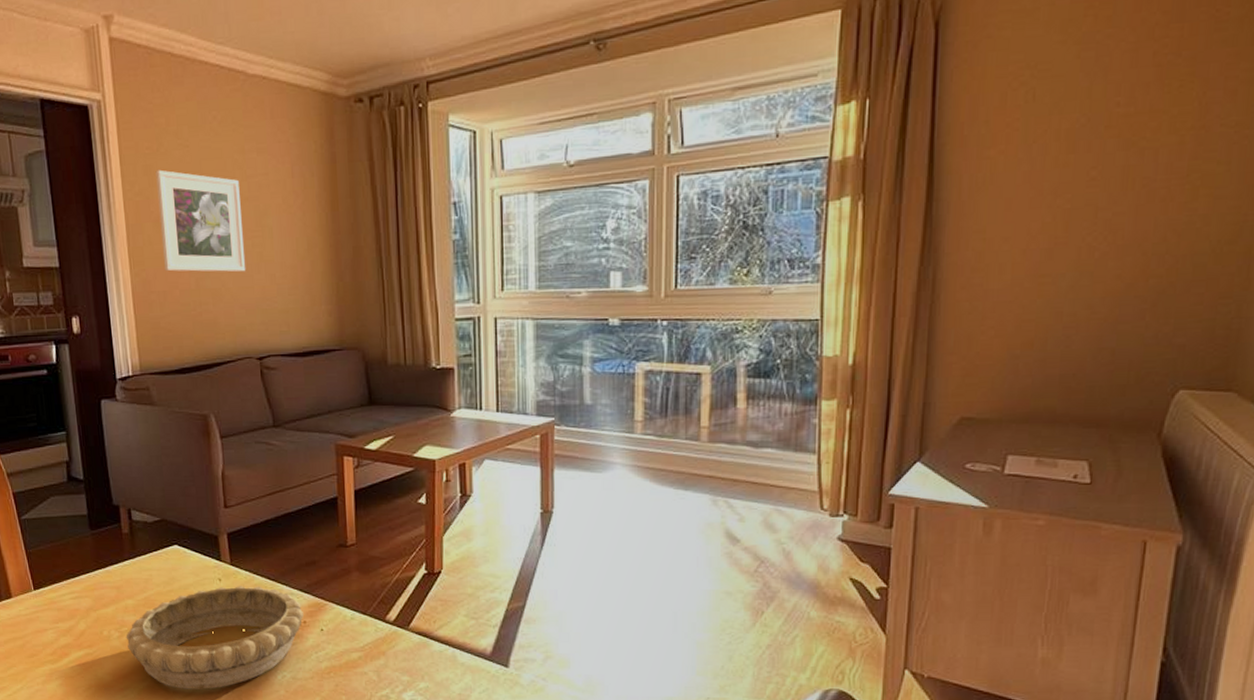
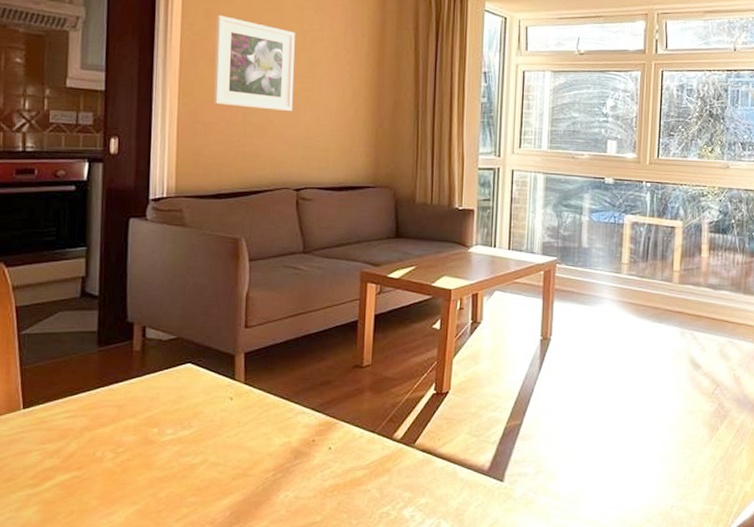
decorative bowl: present [126,586,303,689] -> none [121,405,313,512]

